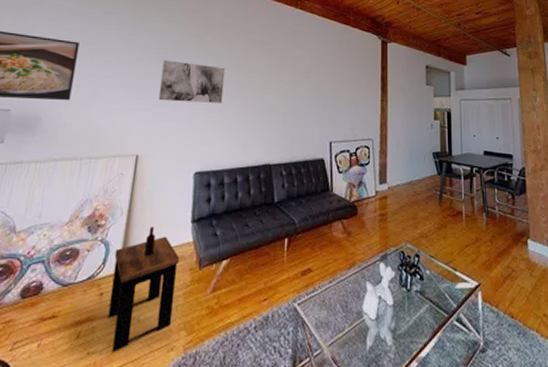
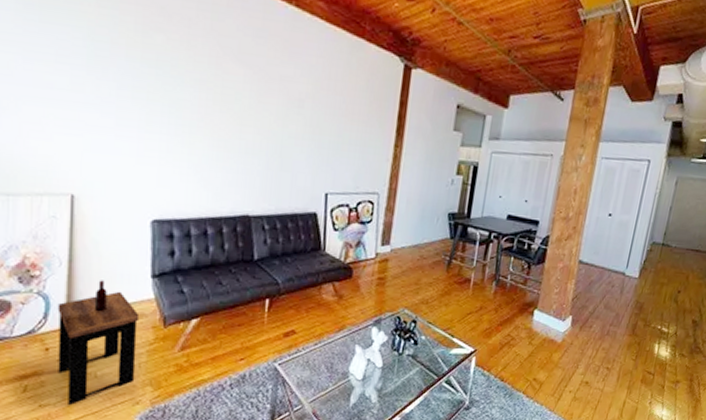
wall art: present [158,60,225,103] -> none [94,65,188,134]

